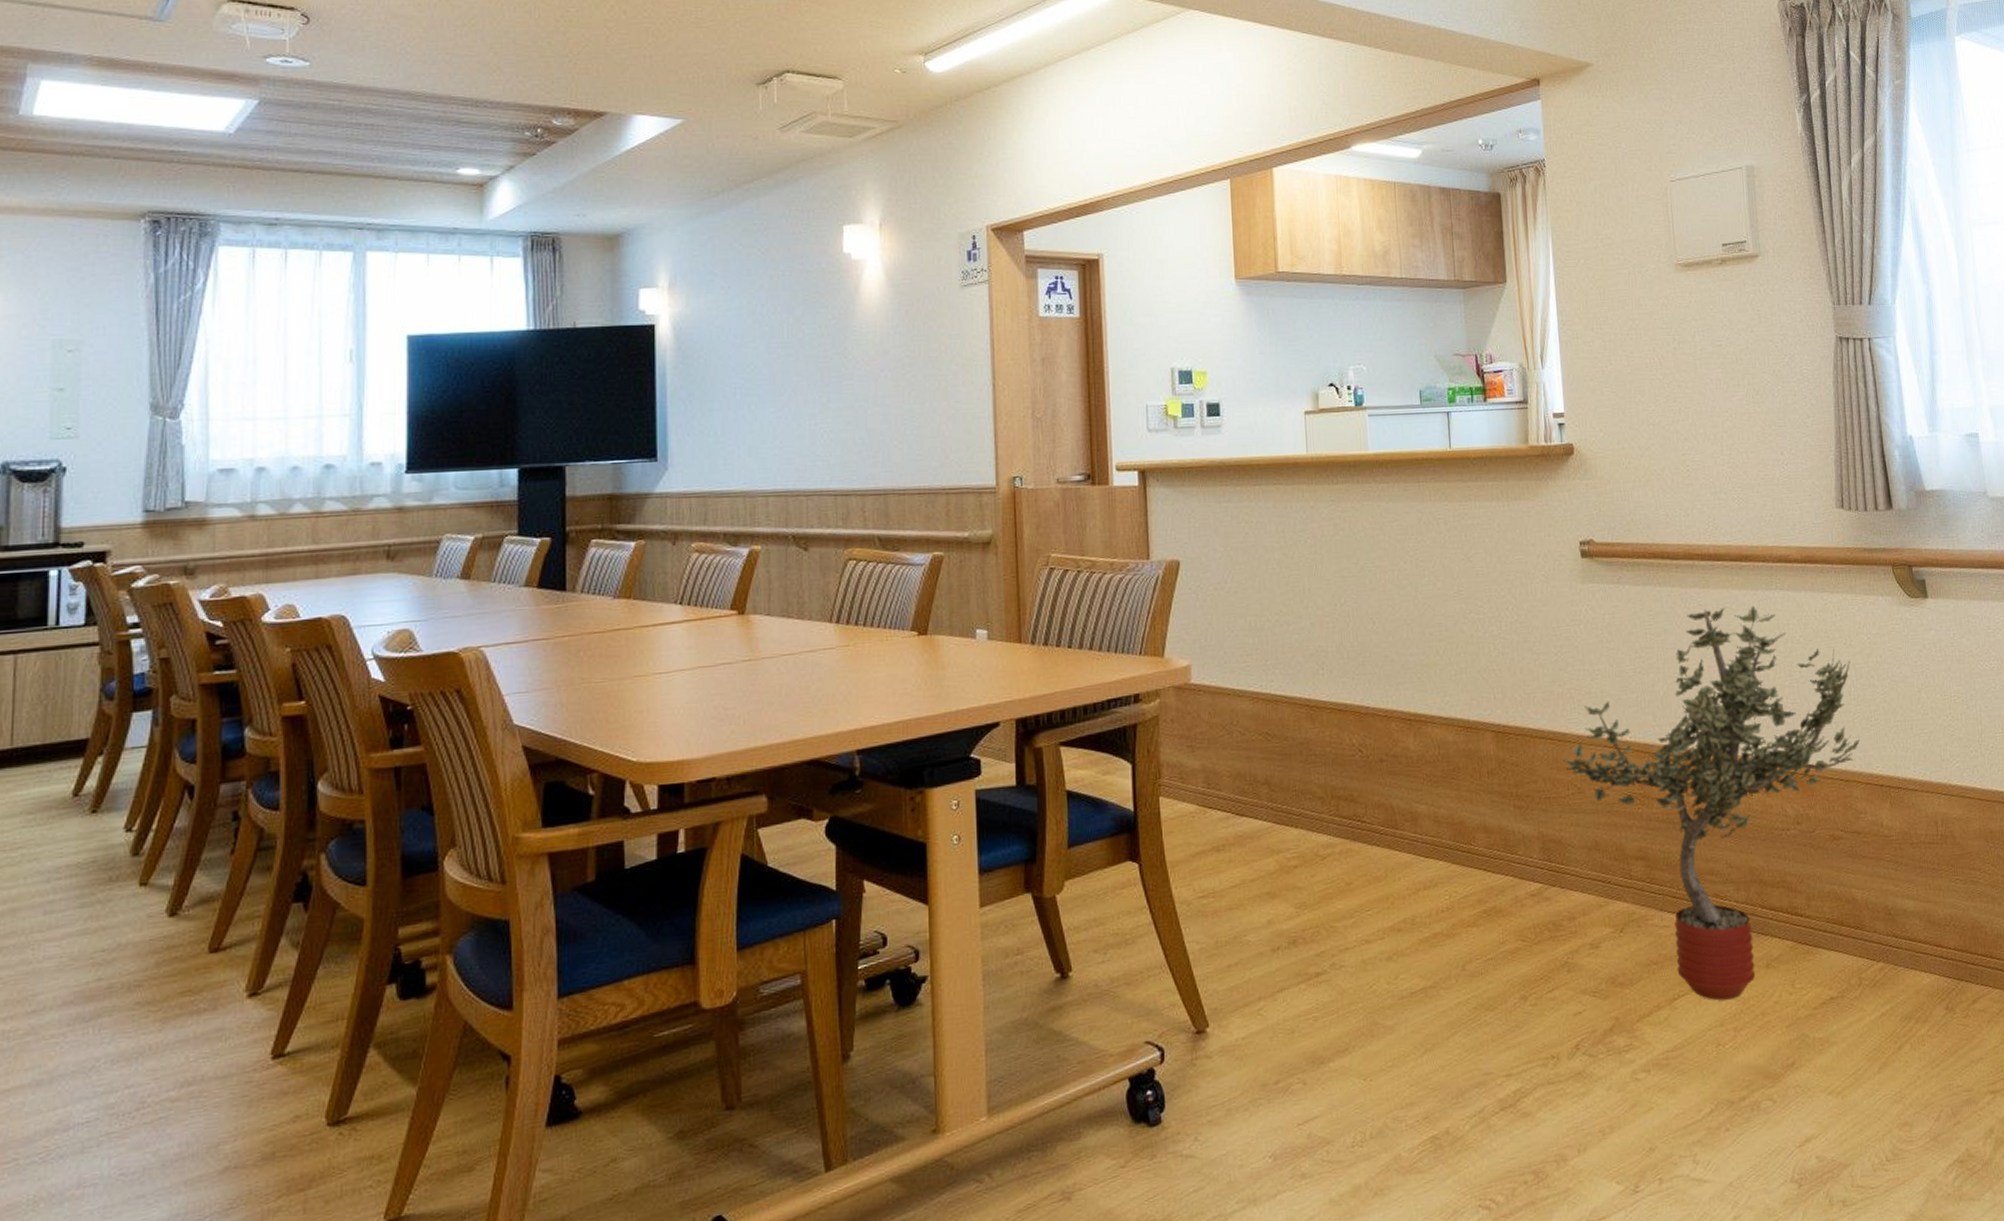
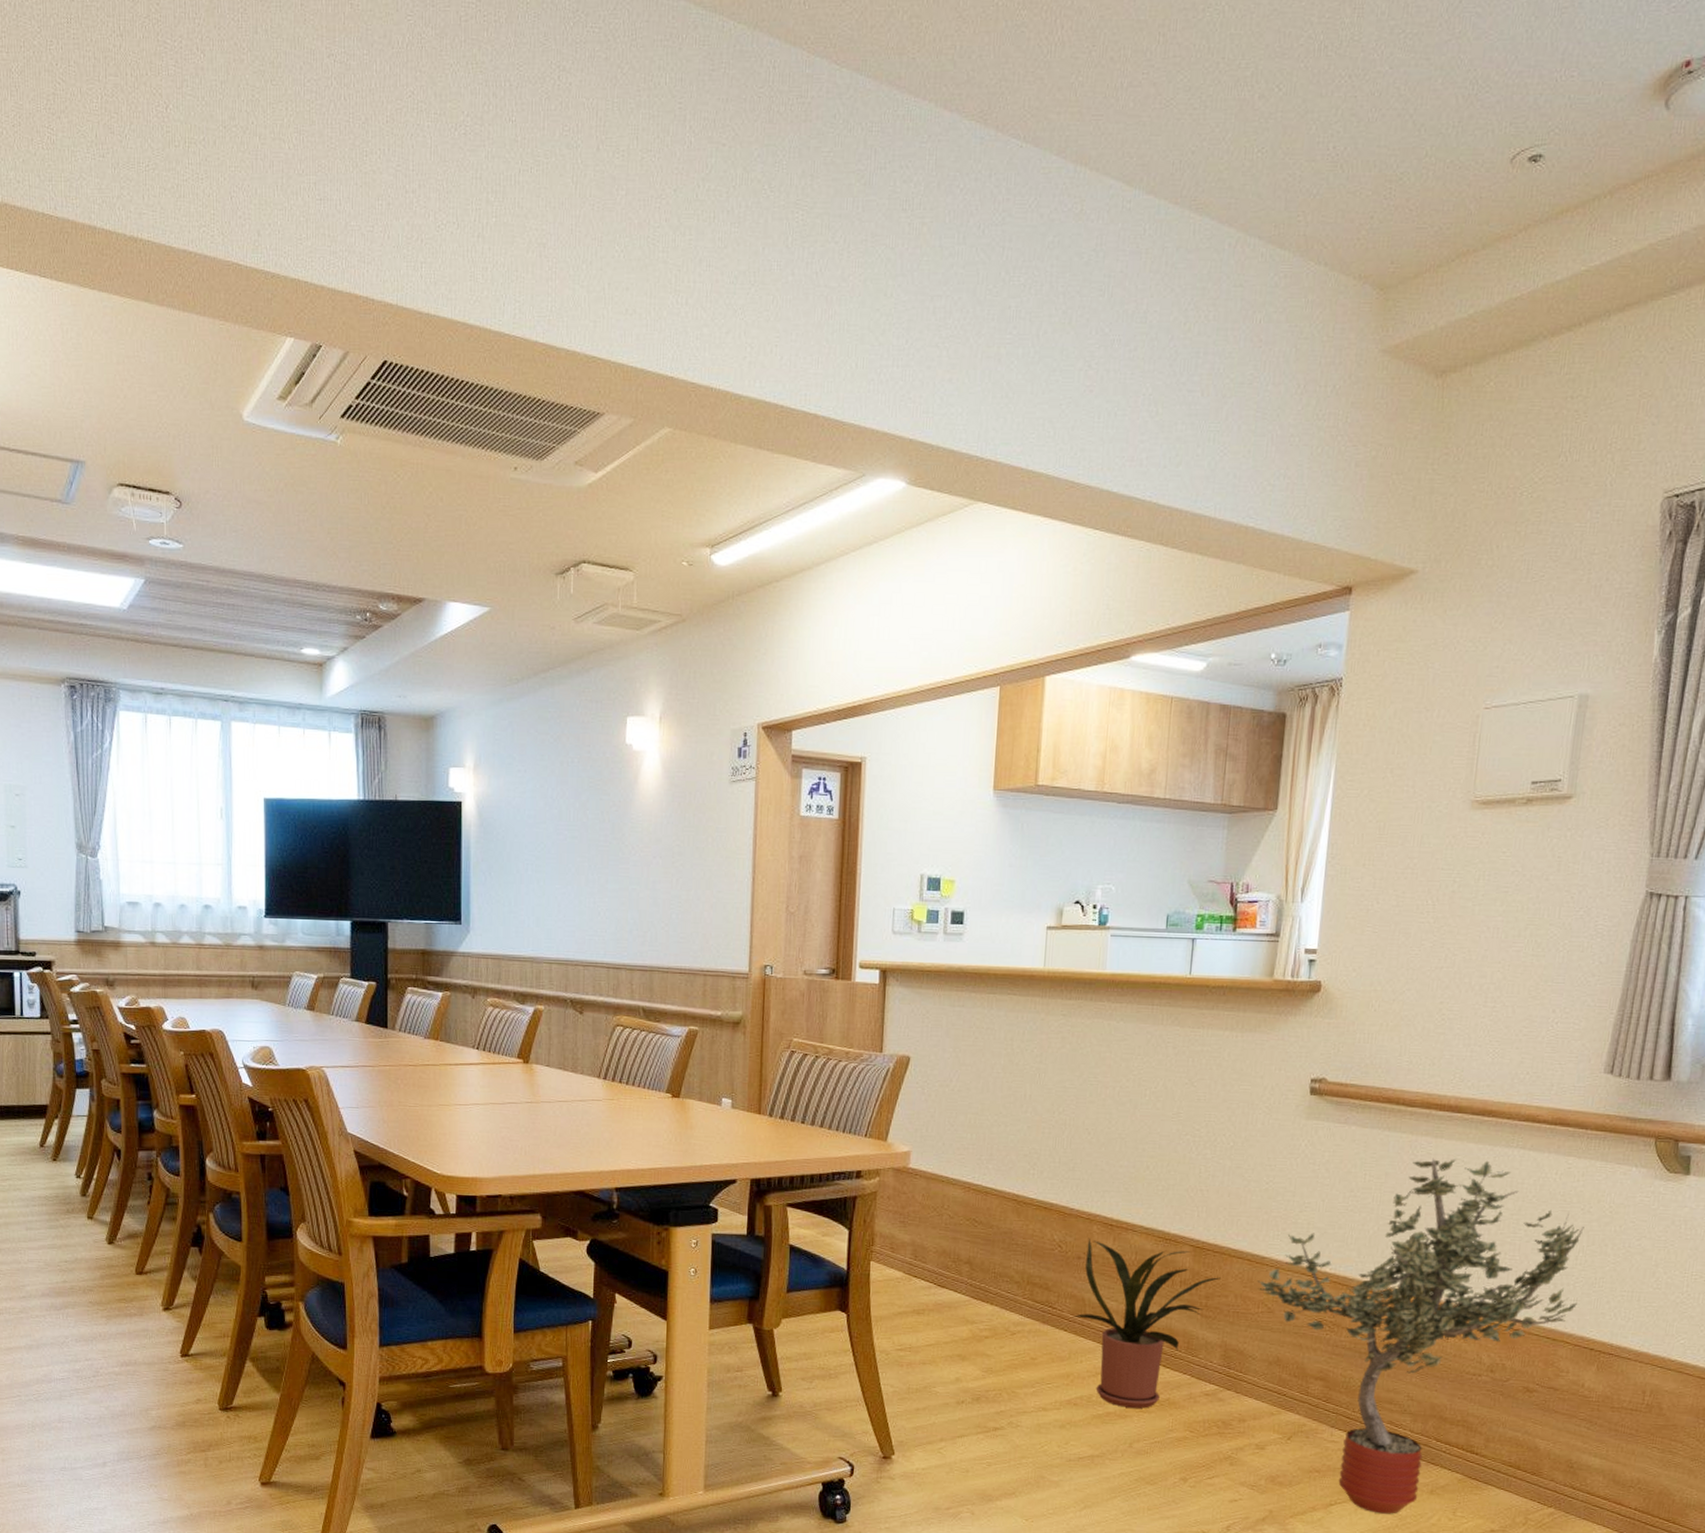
house plant: none [1385,737,1527,925] -> present [1074,1237,1221,1408]

